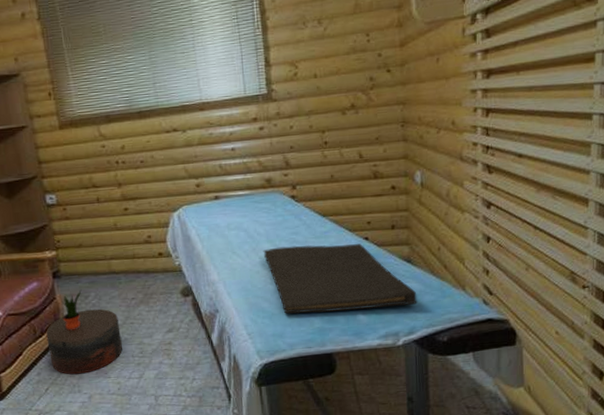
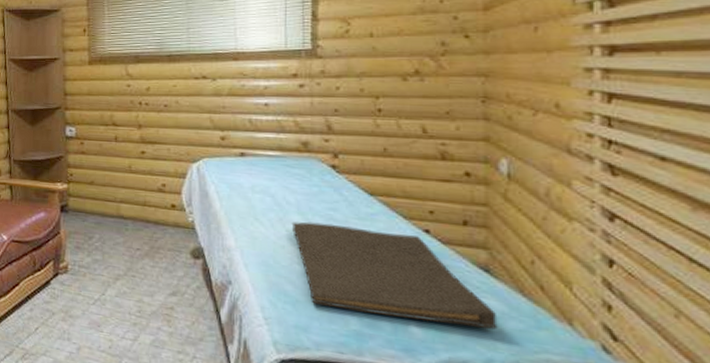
stool: present [46,309,122,375] -> none [44,251,120,321]
potted plant: present [62,289,82,331] -> none [63,228,87,271]

